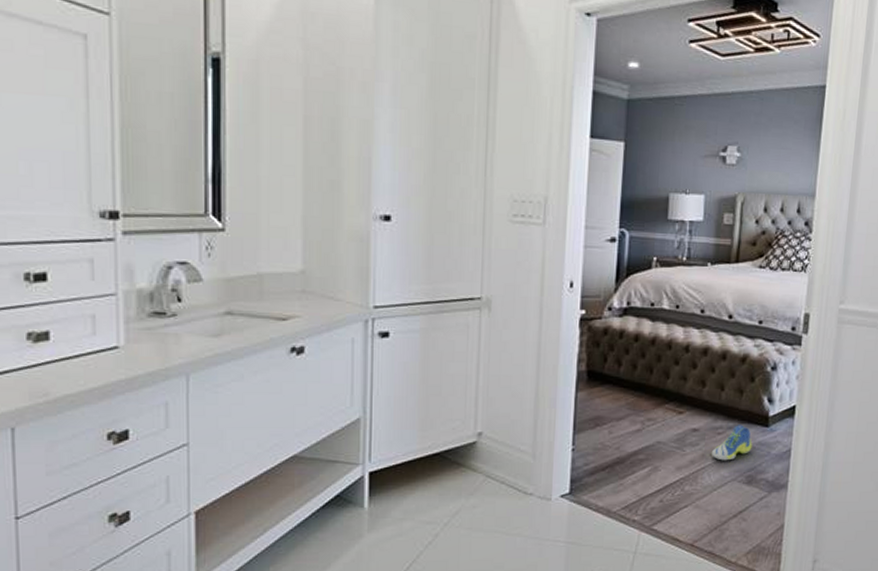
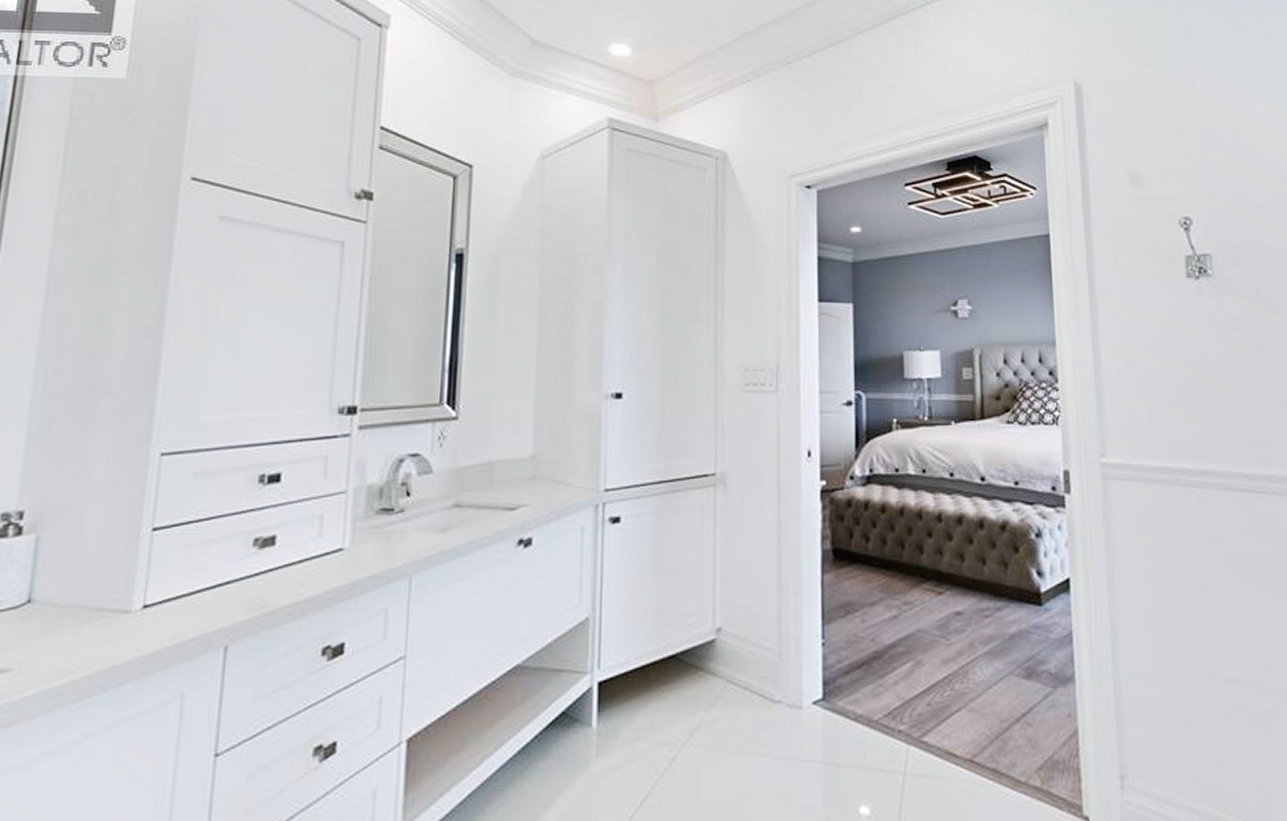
sneaker: present [711,425,752,461] -> none [980,604,1027,650]

